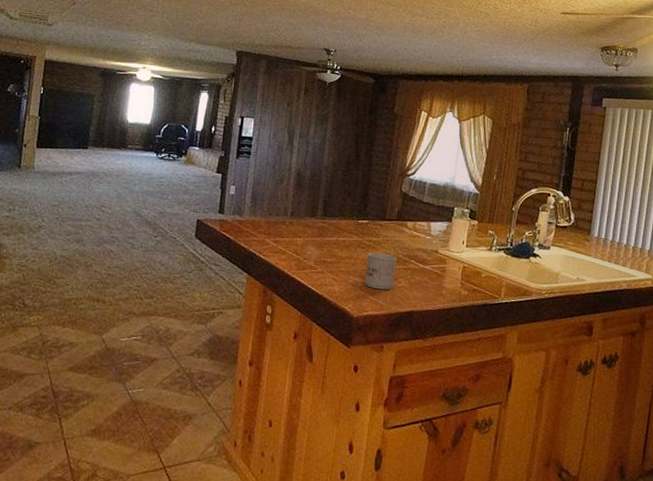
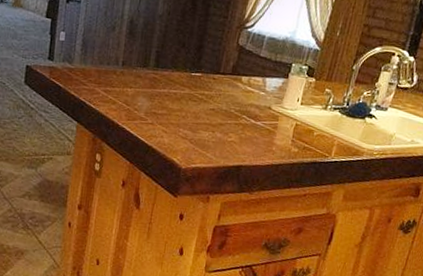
mug: present [364,252,396,290] -> none [194,106,228,144]

